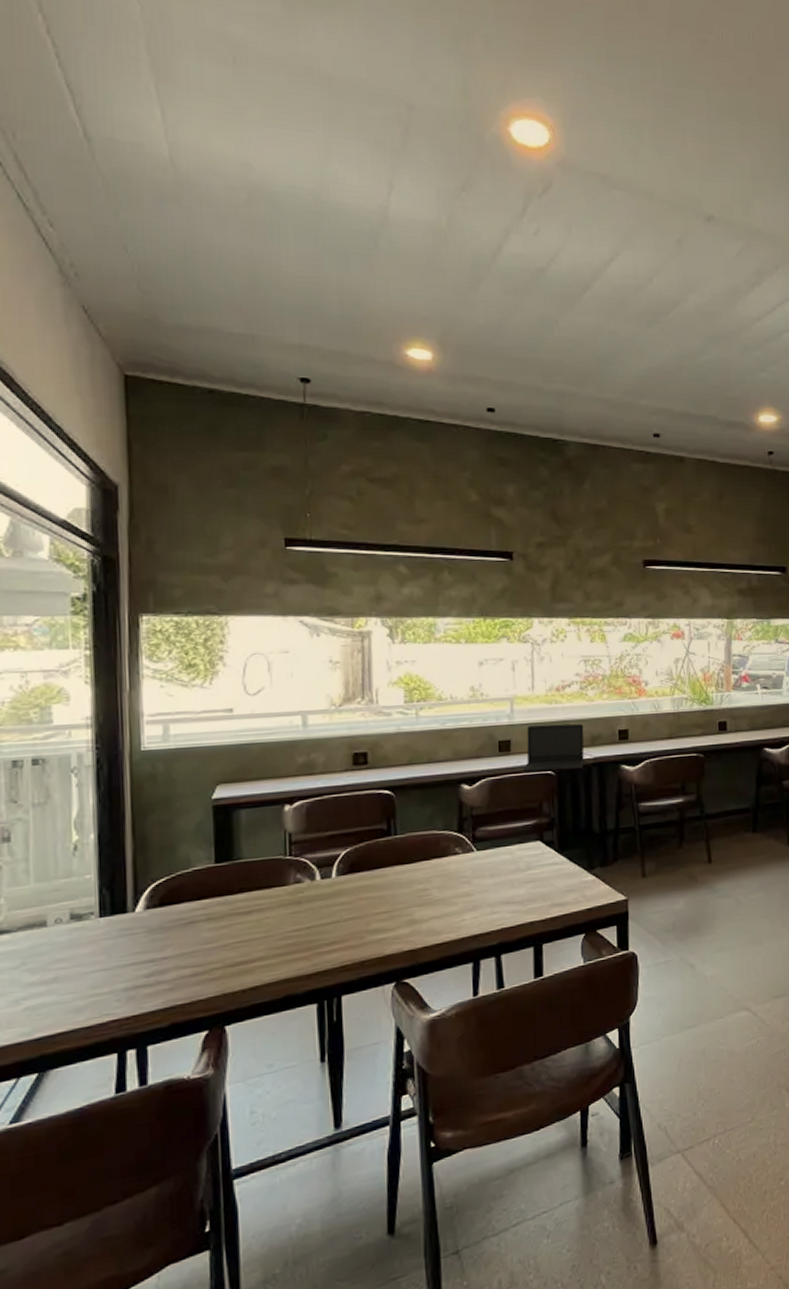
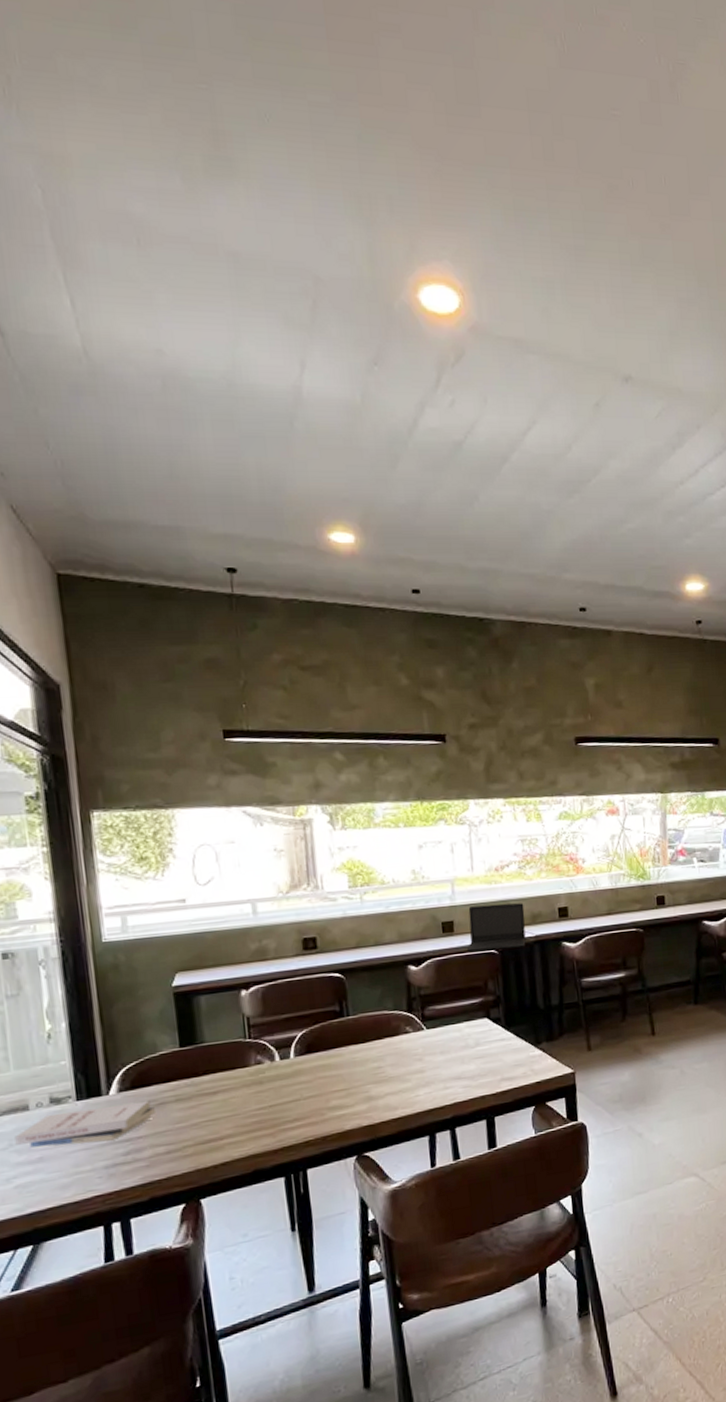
books: none [28,918,183,967] -> present [14,1100,155,1148]

